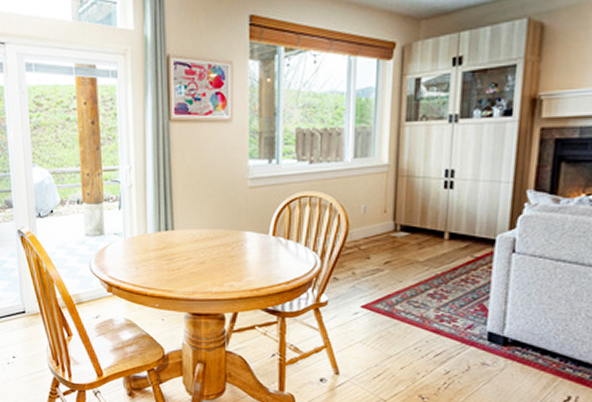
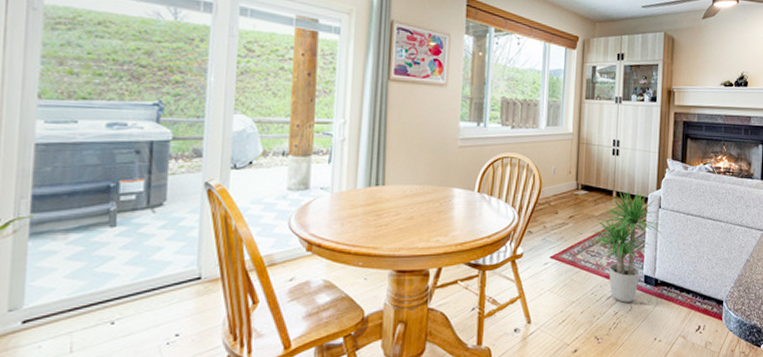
potted plant: none [414,229,518,362] -> present [591,189,663,303]

